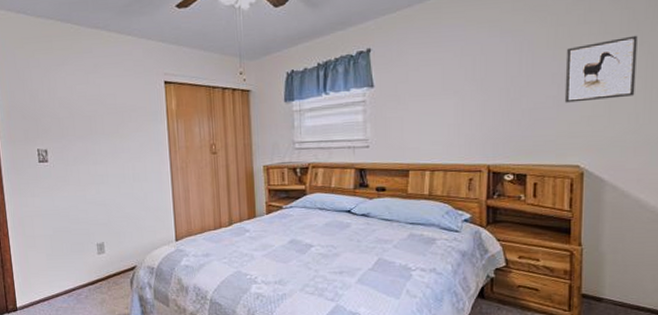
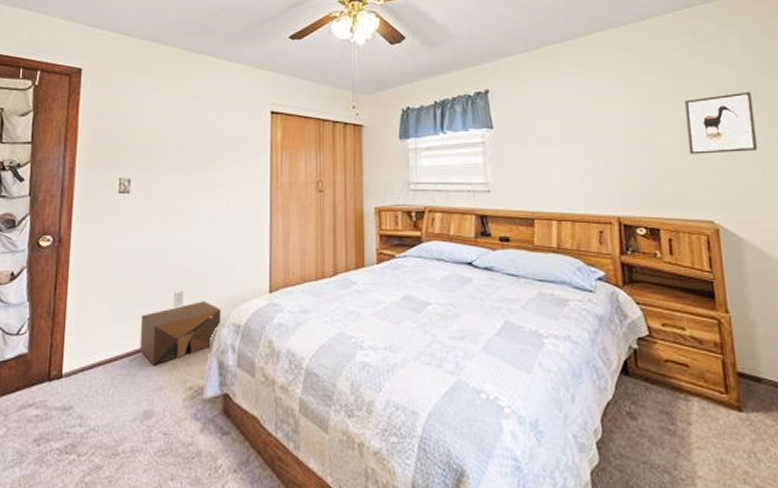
cardboard box: none [72,249,137,301] -> present [139,301,221,366]

